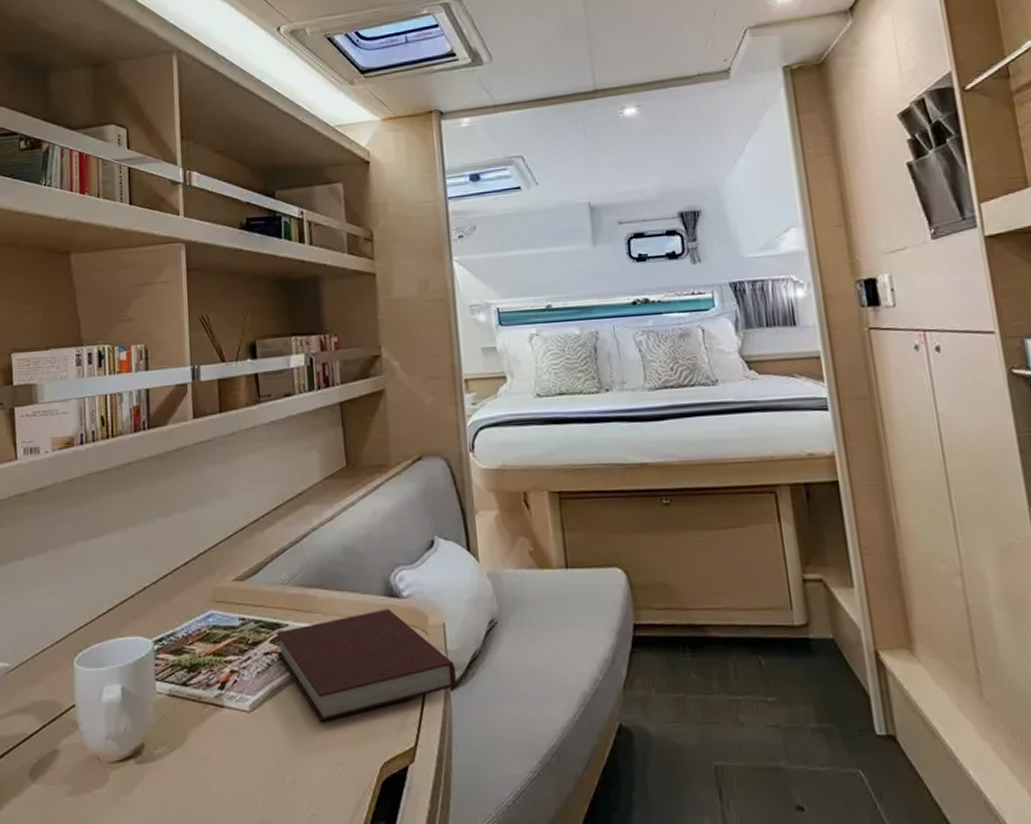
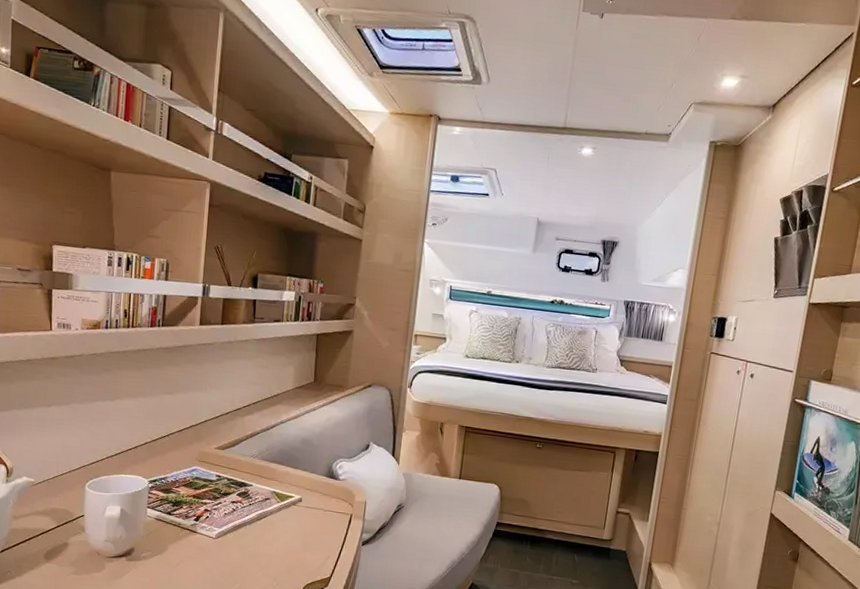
notebook: present [276,609,457,722] -> none [241,485,369,553]

